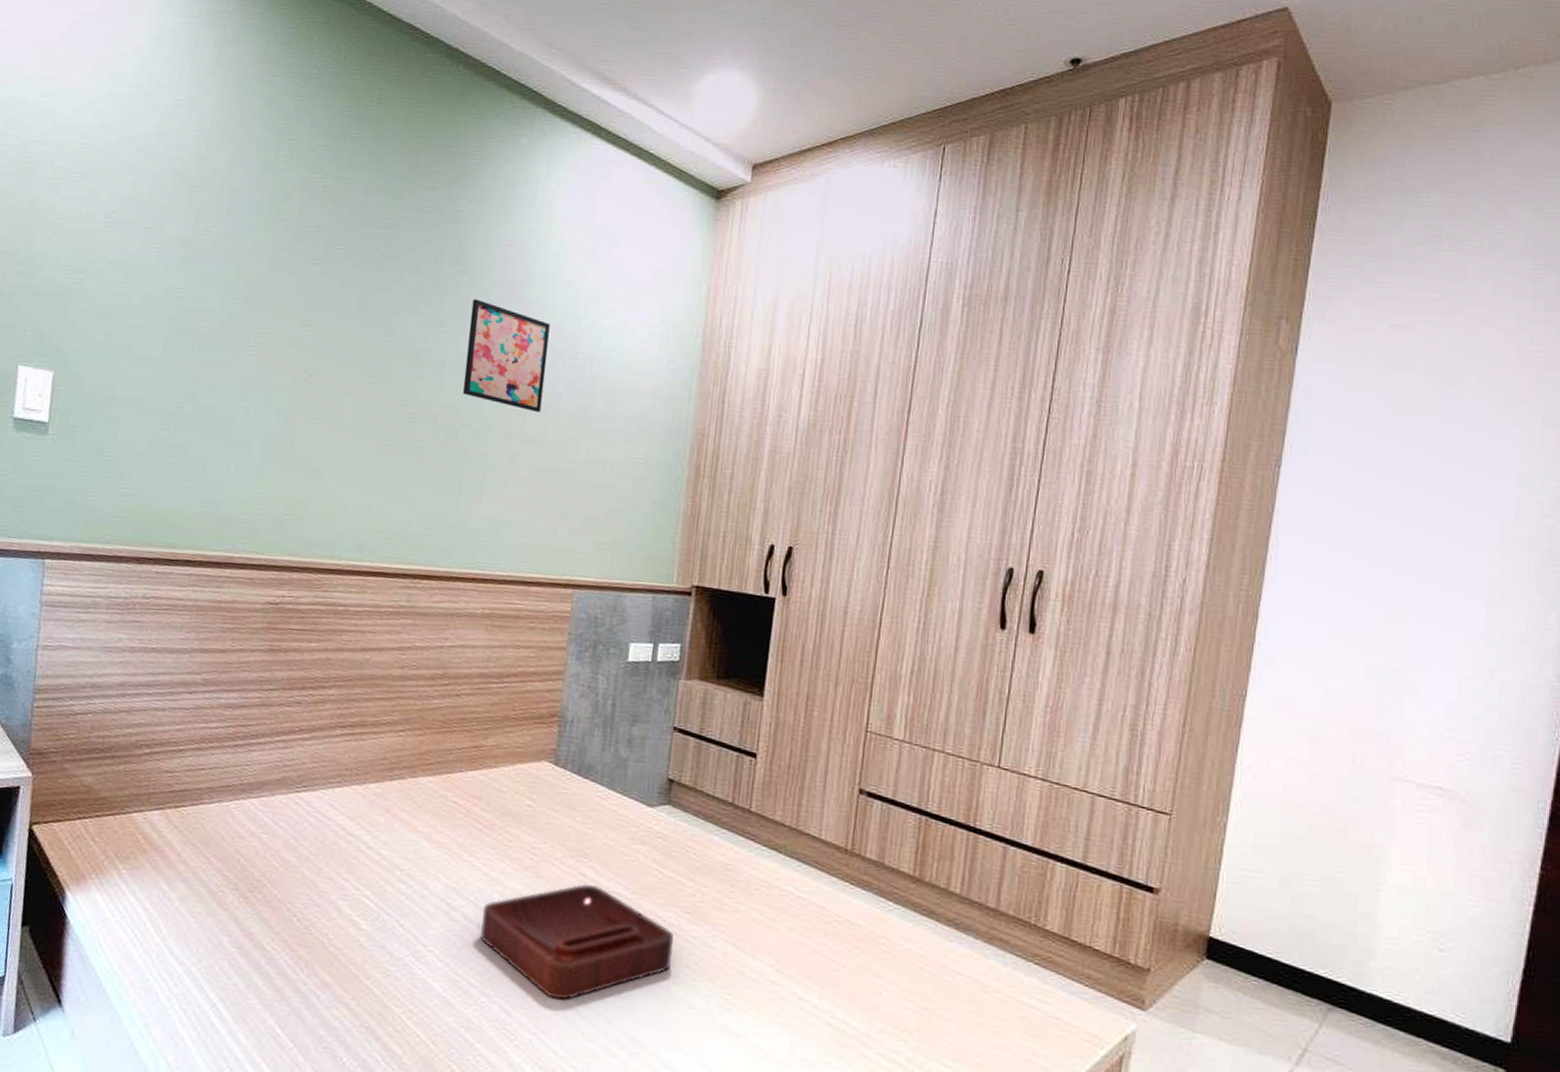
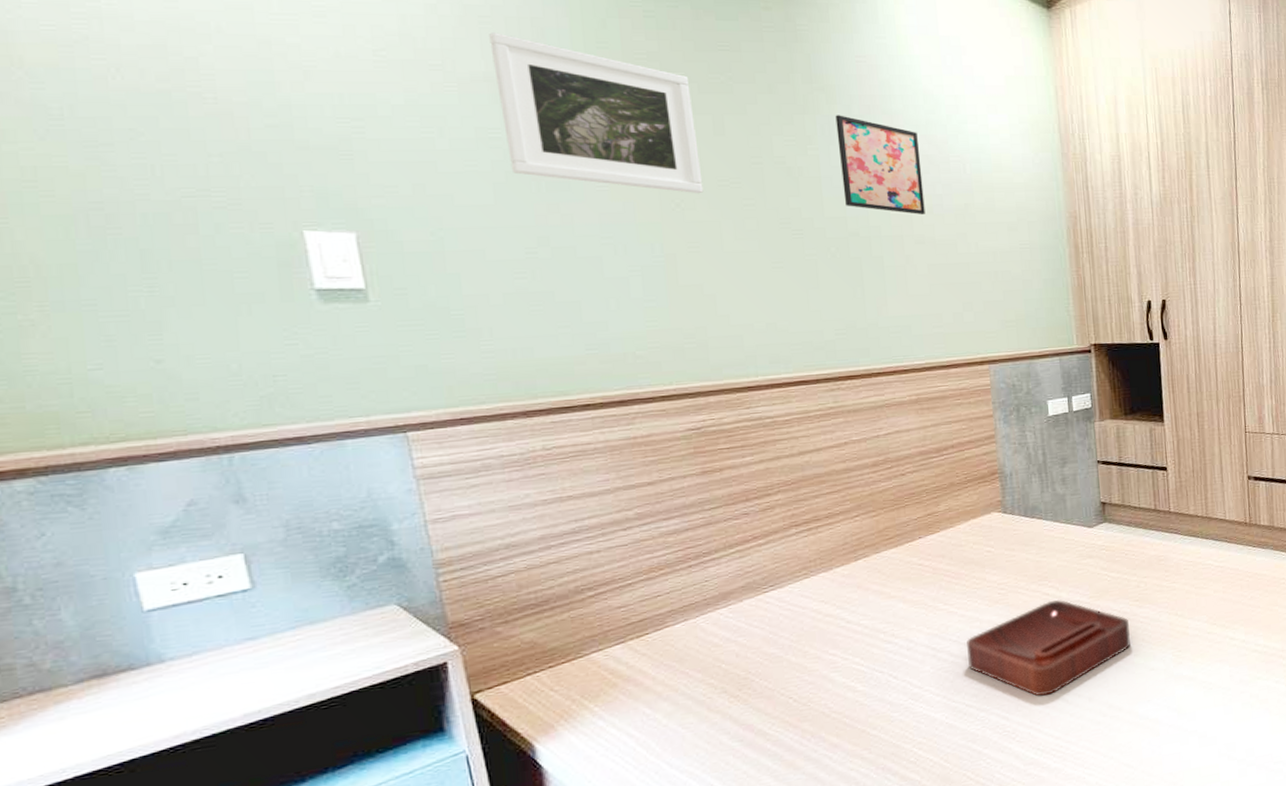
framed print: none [182,201,347,367] -> present [489,32,704,194]

